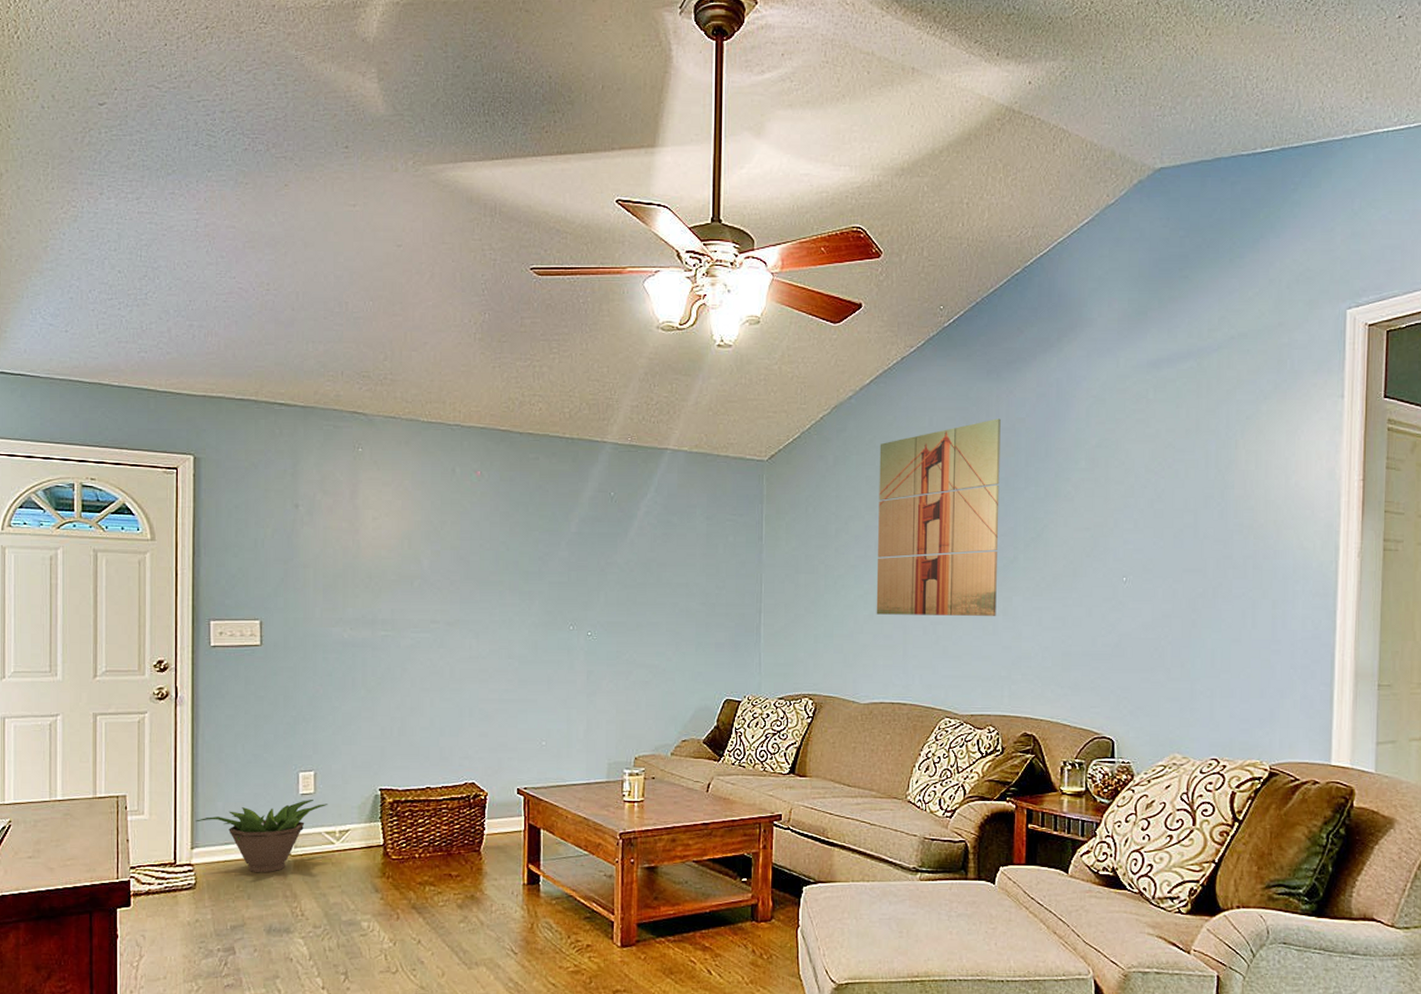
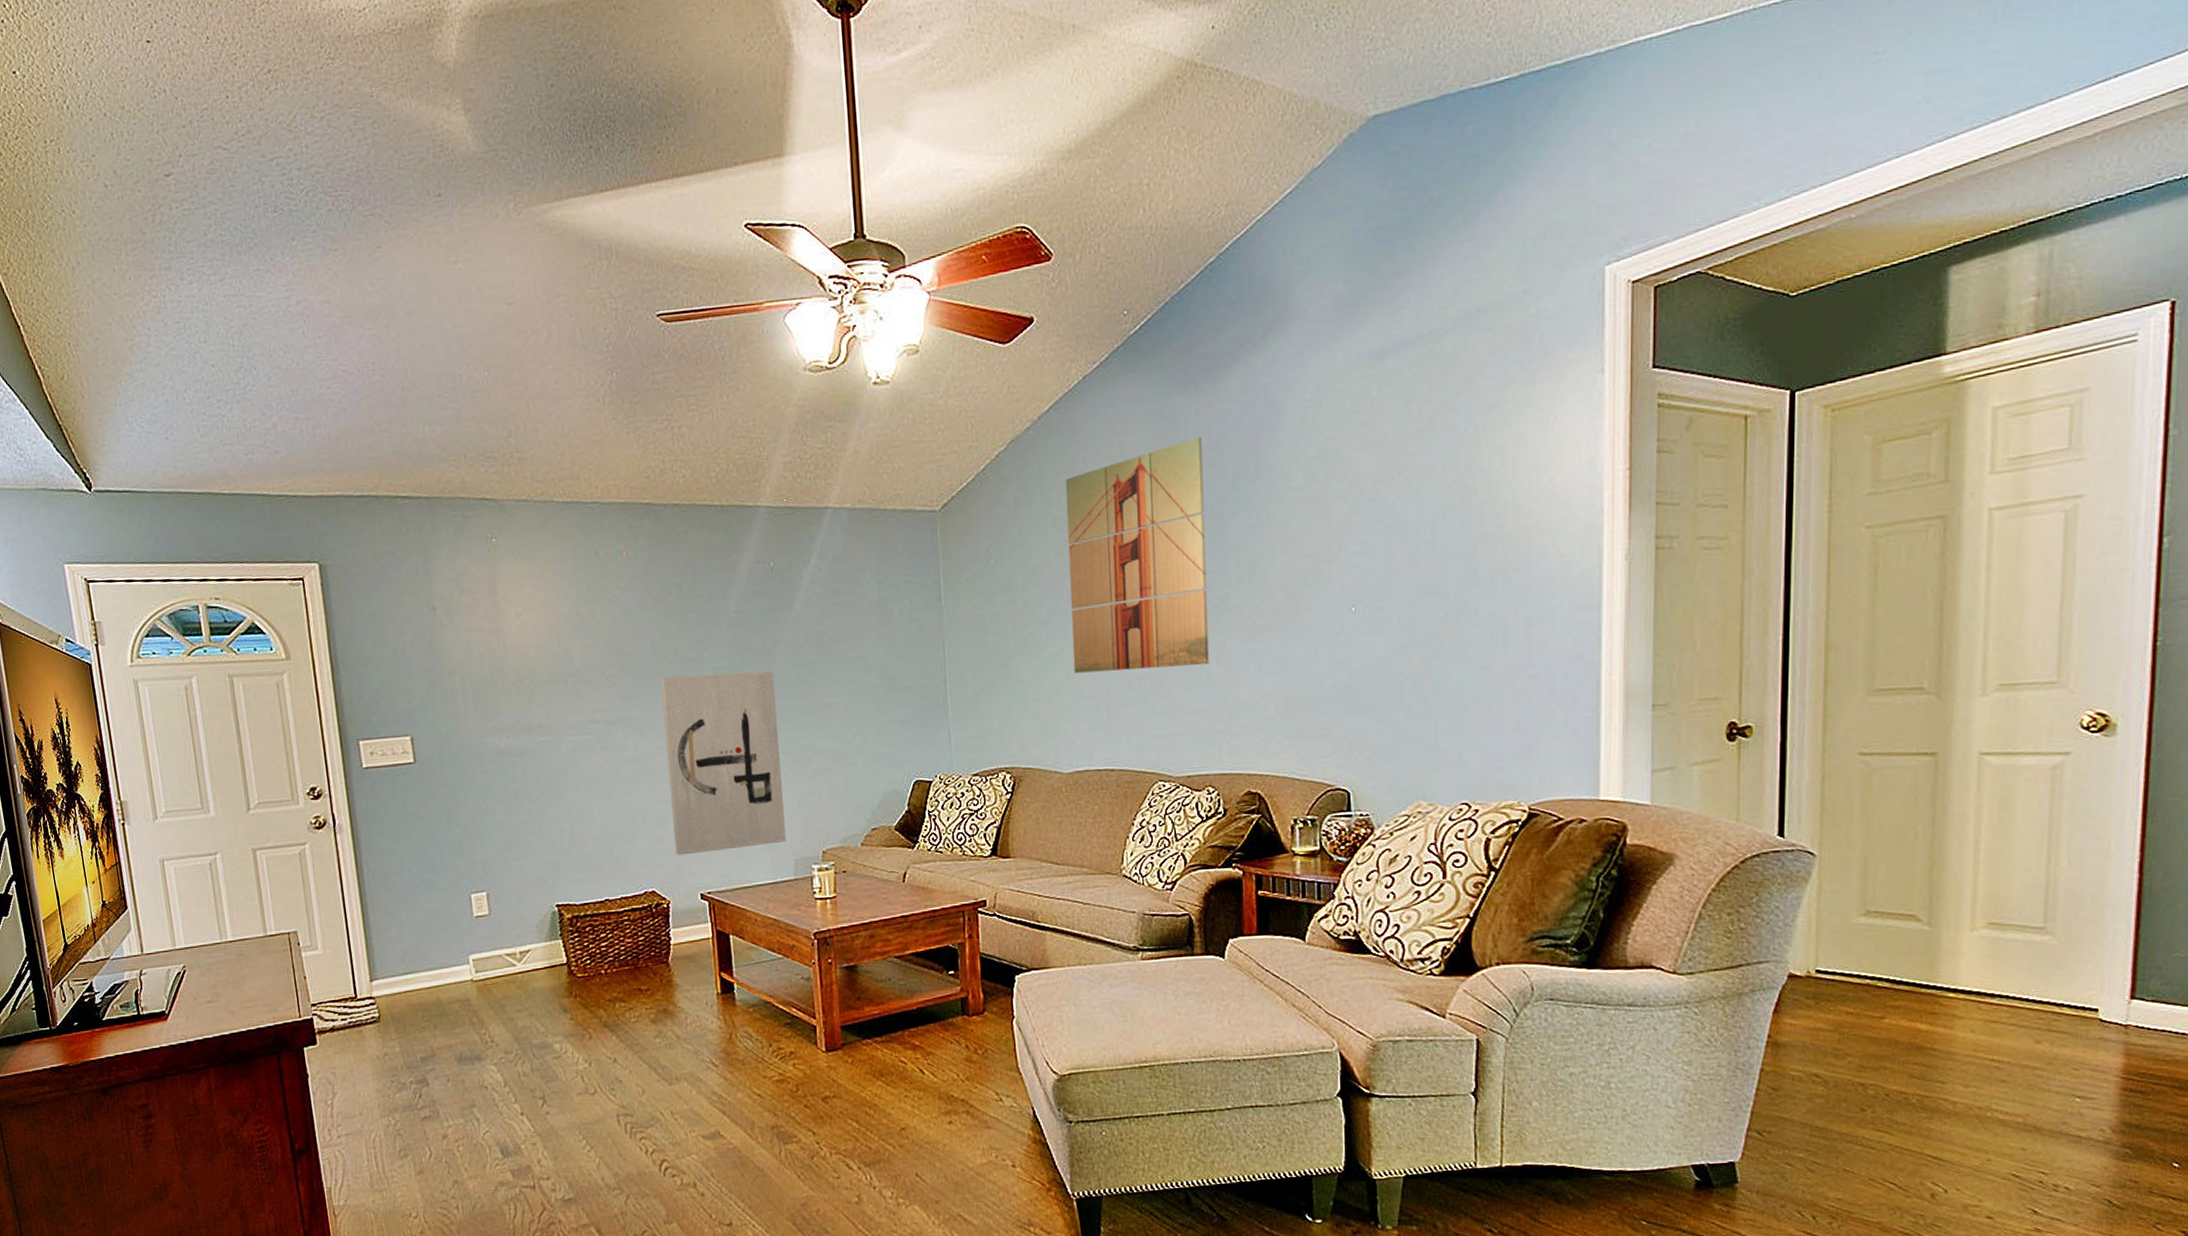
decorative plant: present [196,799,328,873] -> none [371,920,505,1002]
wall art: none [498,585,605,751] -> present [660,671,786,856]

